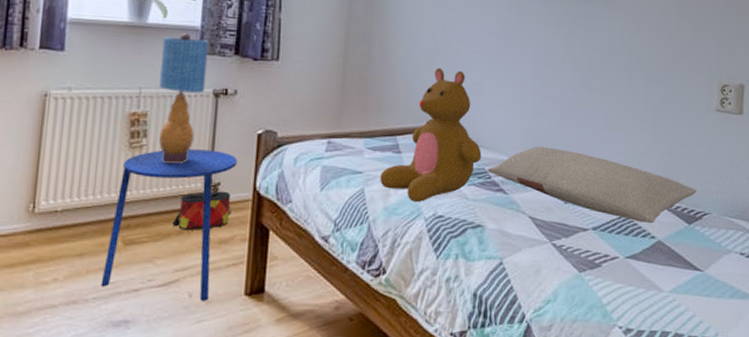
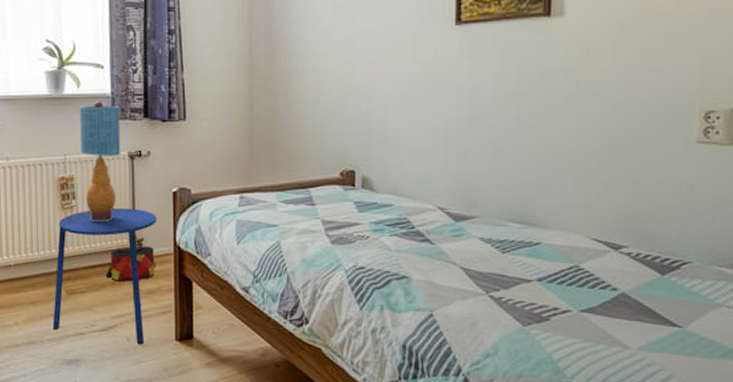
teddy bear: present [380,68,482,202] -> none [295,116,403,253]
pillow: present [487,147,697,224] -> none [409,193,672,274]

